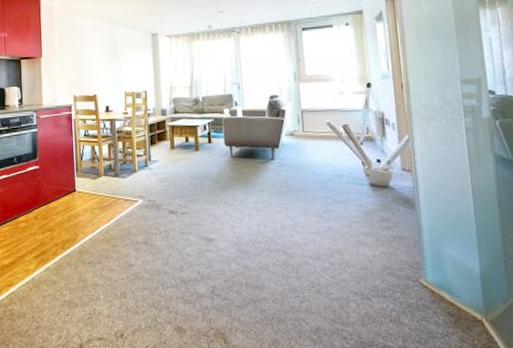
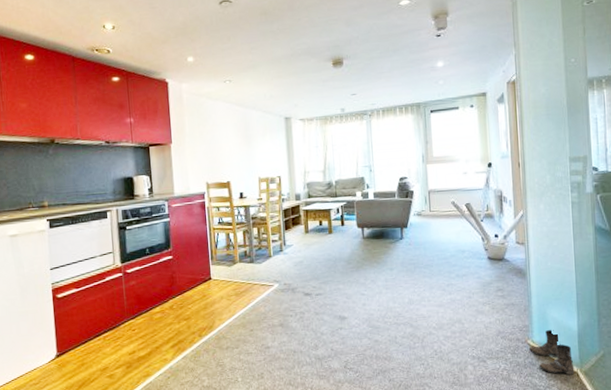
boots: none [422,269,479,324] -> present [529,330,575,375]

